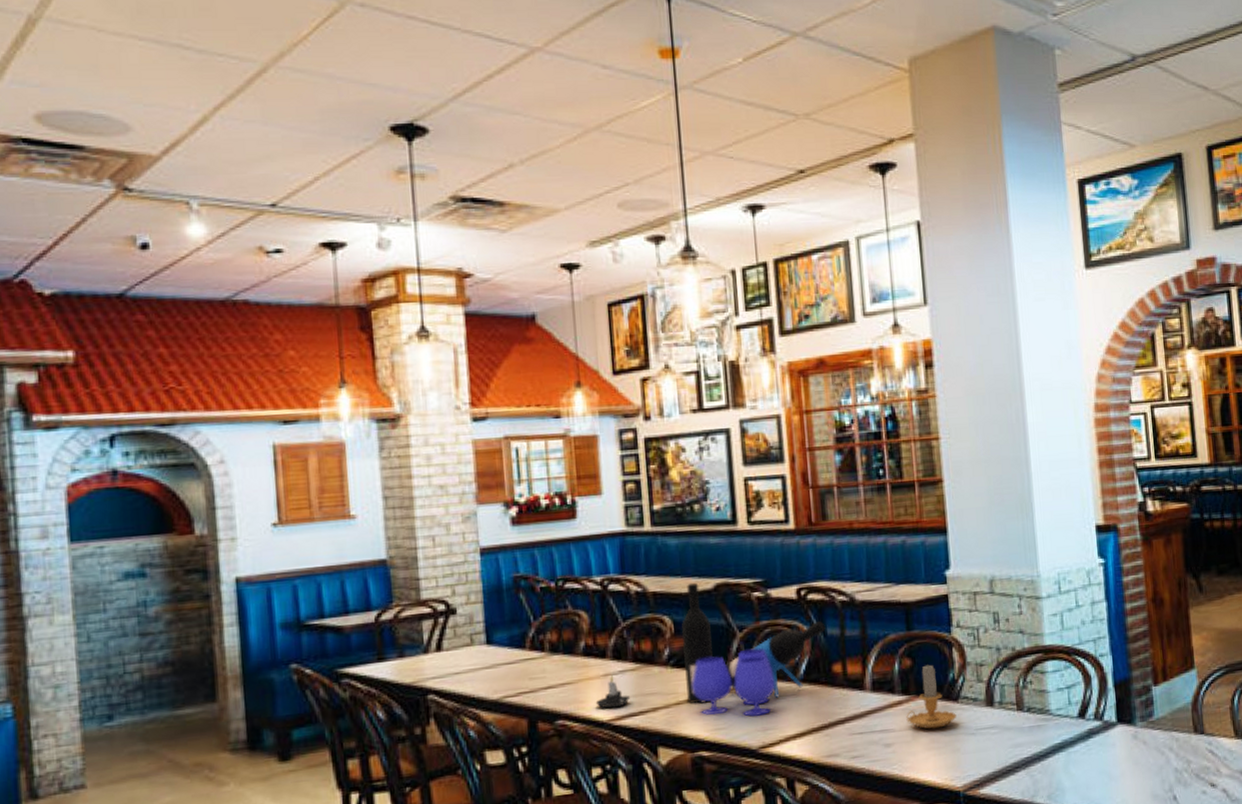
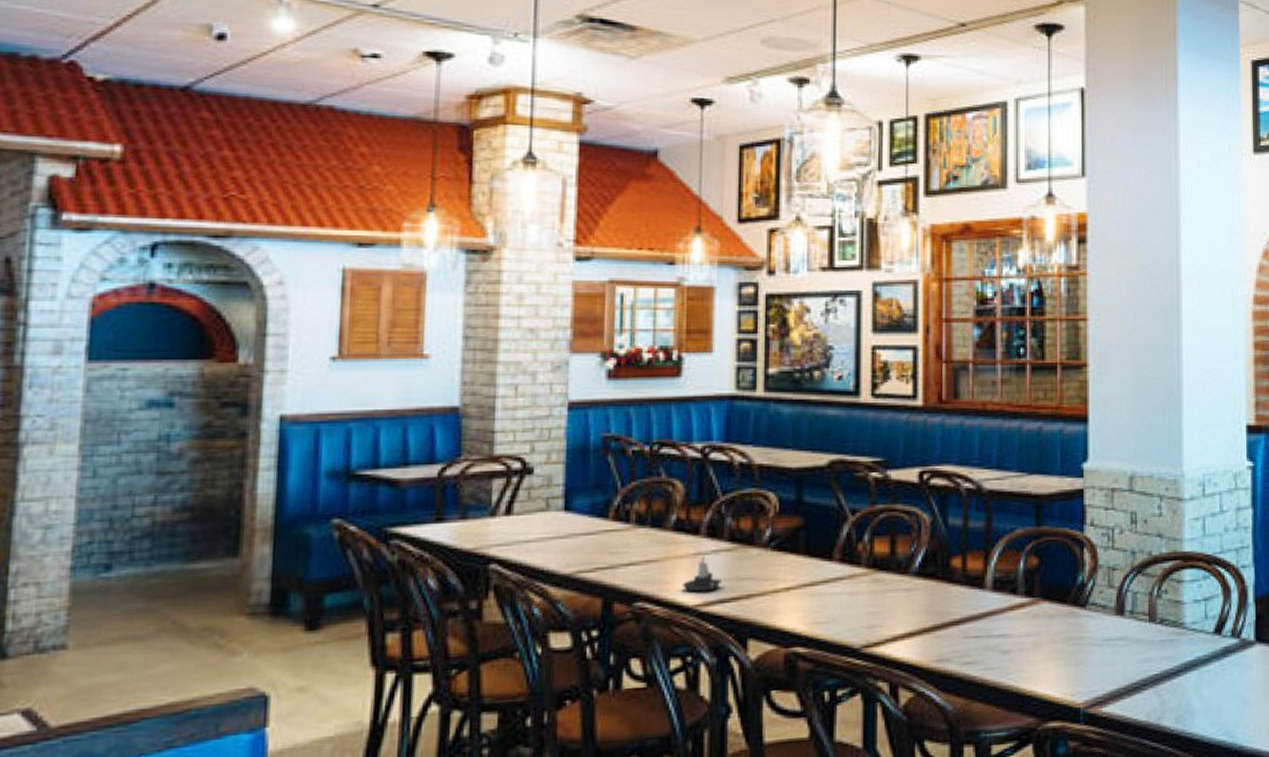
wine bottle: present [682,582,826,717] -> none [785,457,947,612]
candle: present [906,662,957,729] -> none [1028,562,1083,637]

